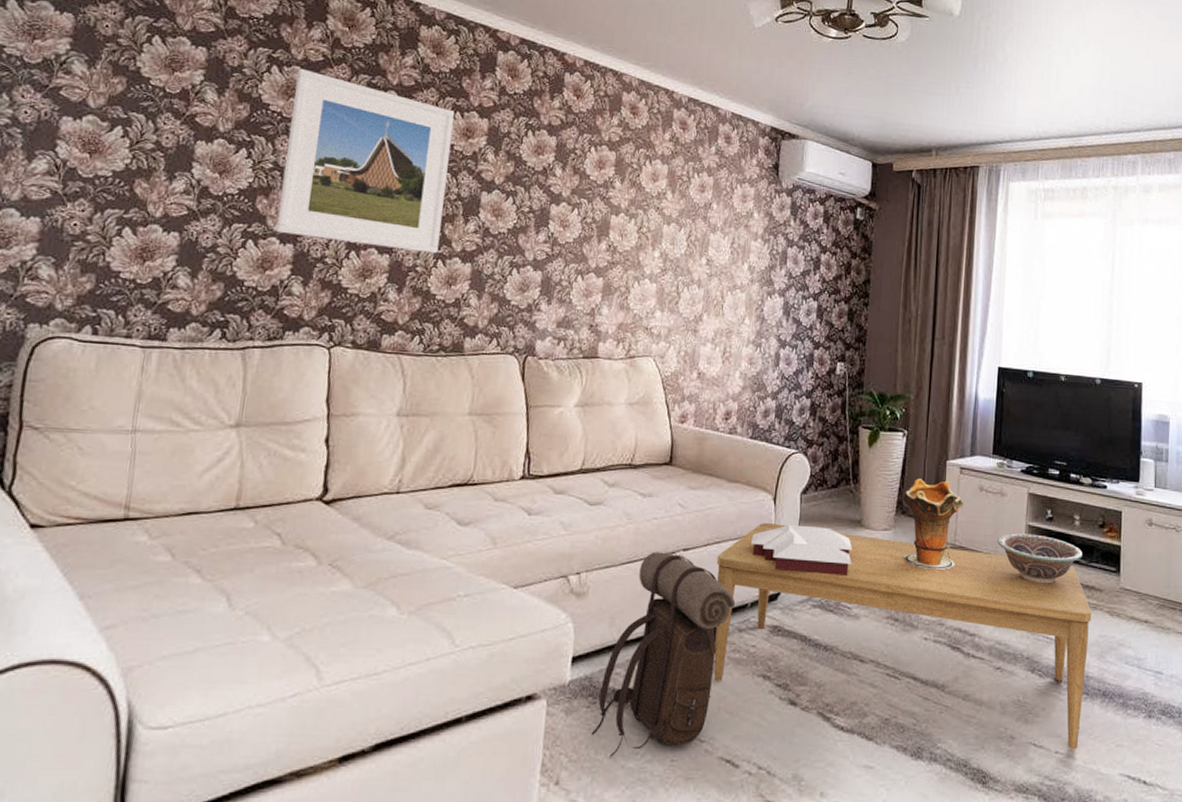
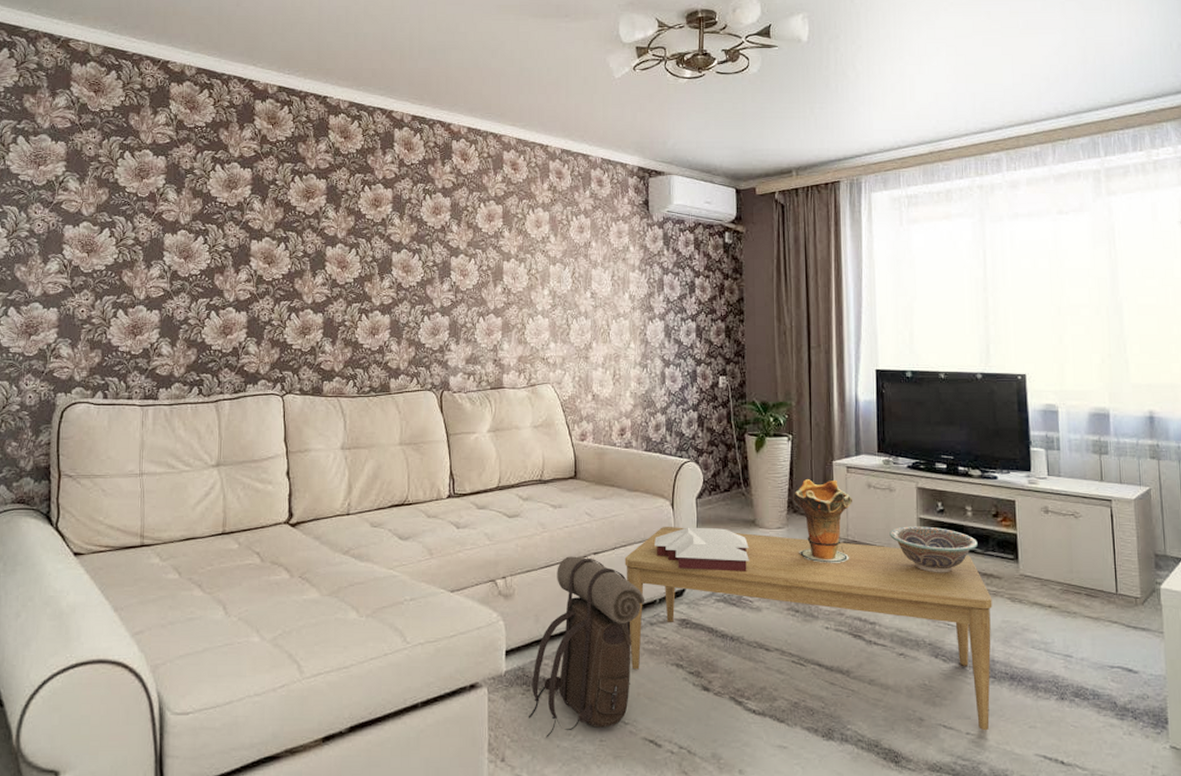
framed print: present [275,68,455,254] -> none [231,164,364,309]

